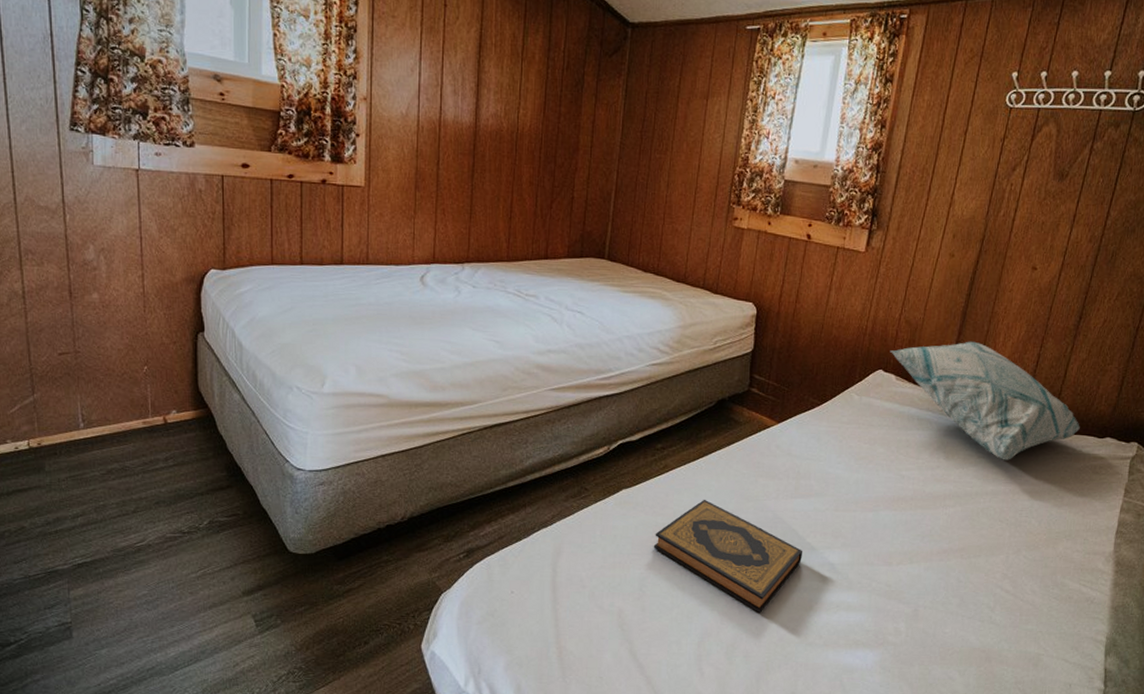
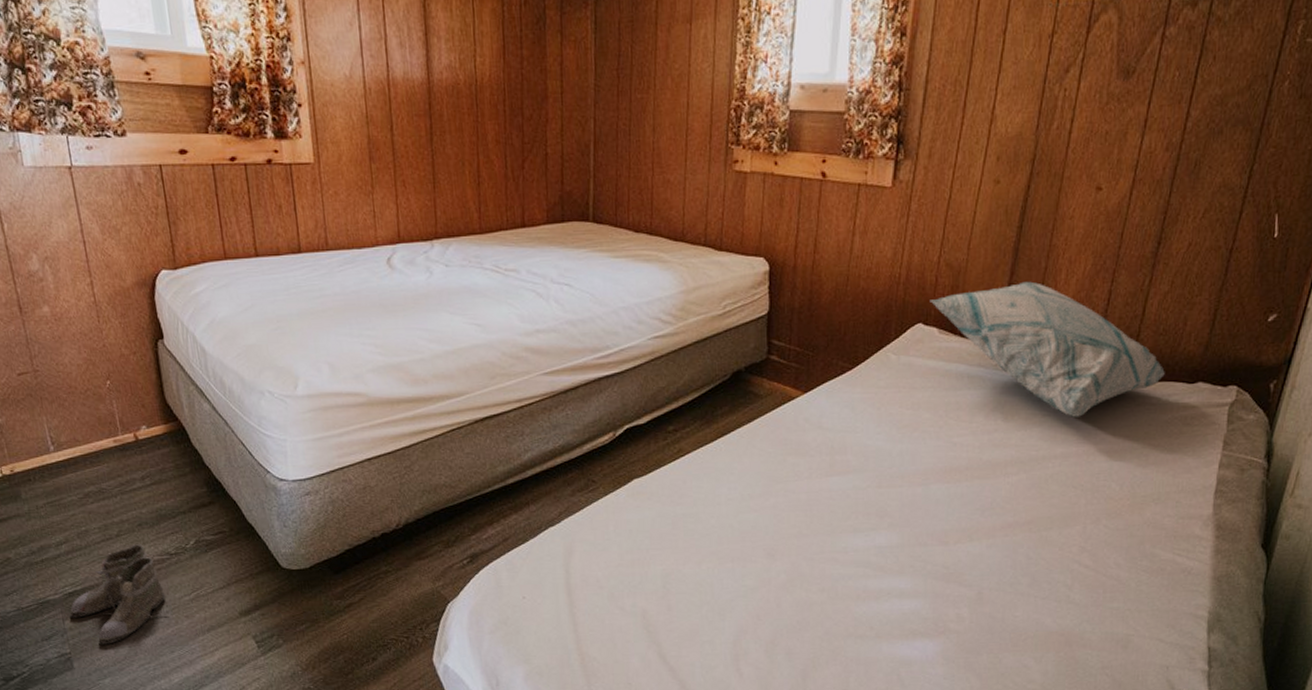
boots: none [76,521,174,616] -> present [69,544,168,645]
hardback book: present [653,499,803,613] -> none [674,483,845,605]

